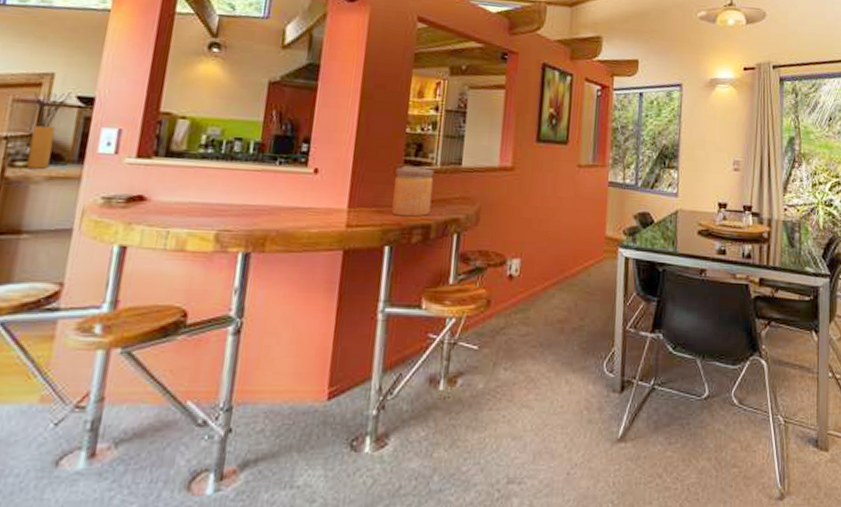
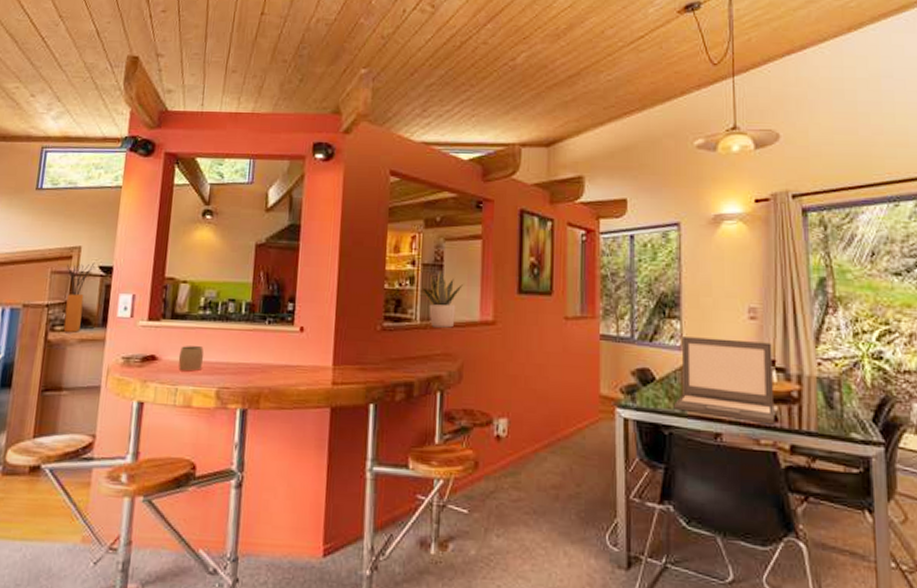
mug: none [171,186,204,214] -> present [178,346,205,372]
jar: present [392,167,435,217] -> none [375,323,414,375]
potted plant: none [443,115,486,174] -> present [421,269,464,329]
laptop: none [667,185,750,261] -> present [673,337,775,425]

